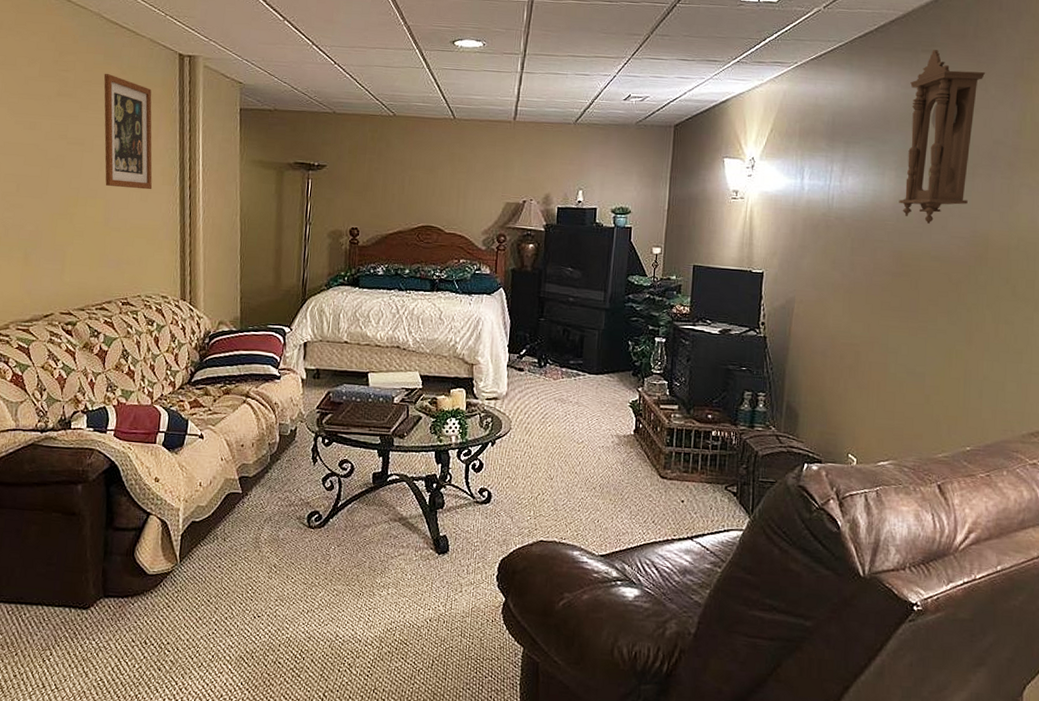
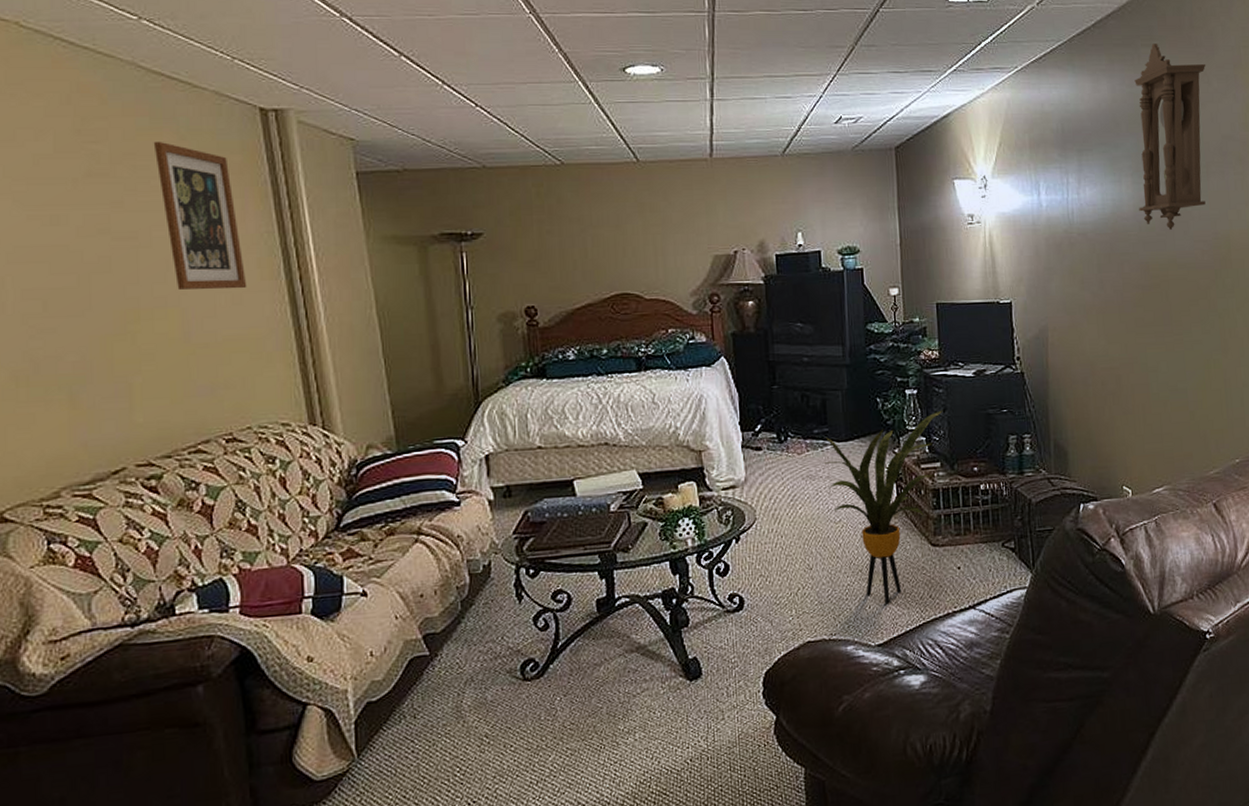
house plant: none [573,359,687,522] -> present [822,410,943,604]

